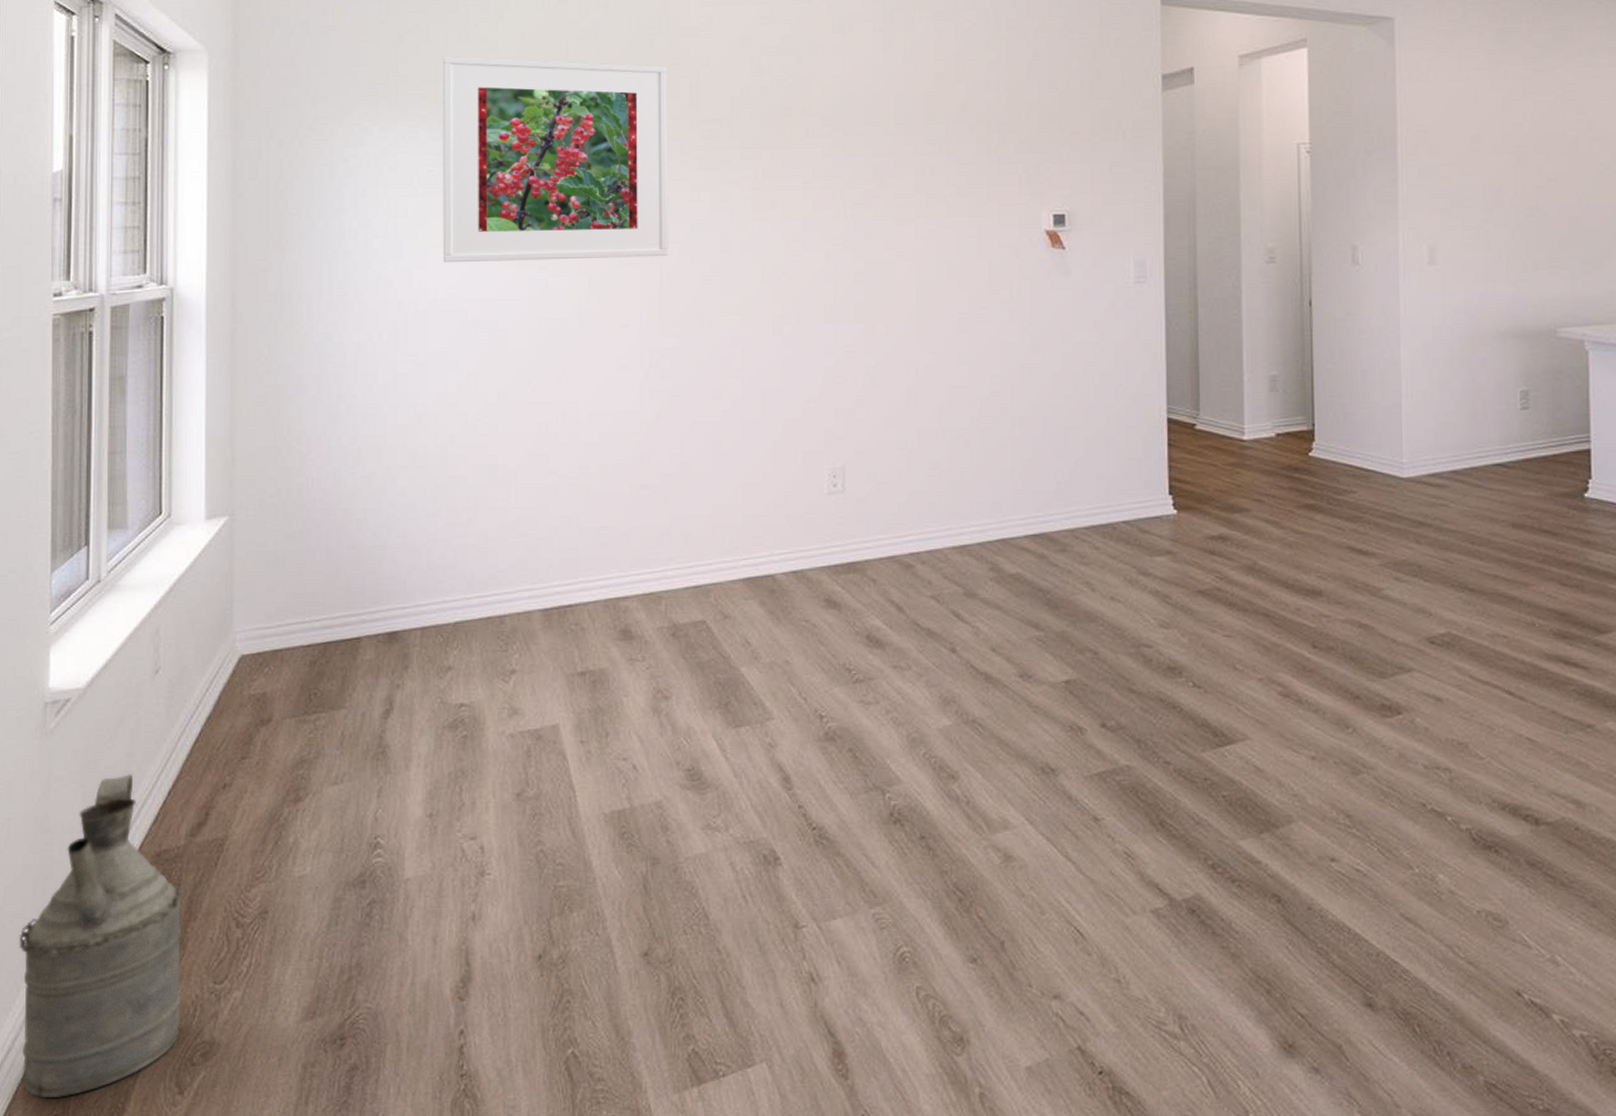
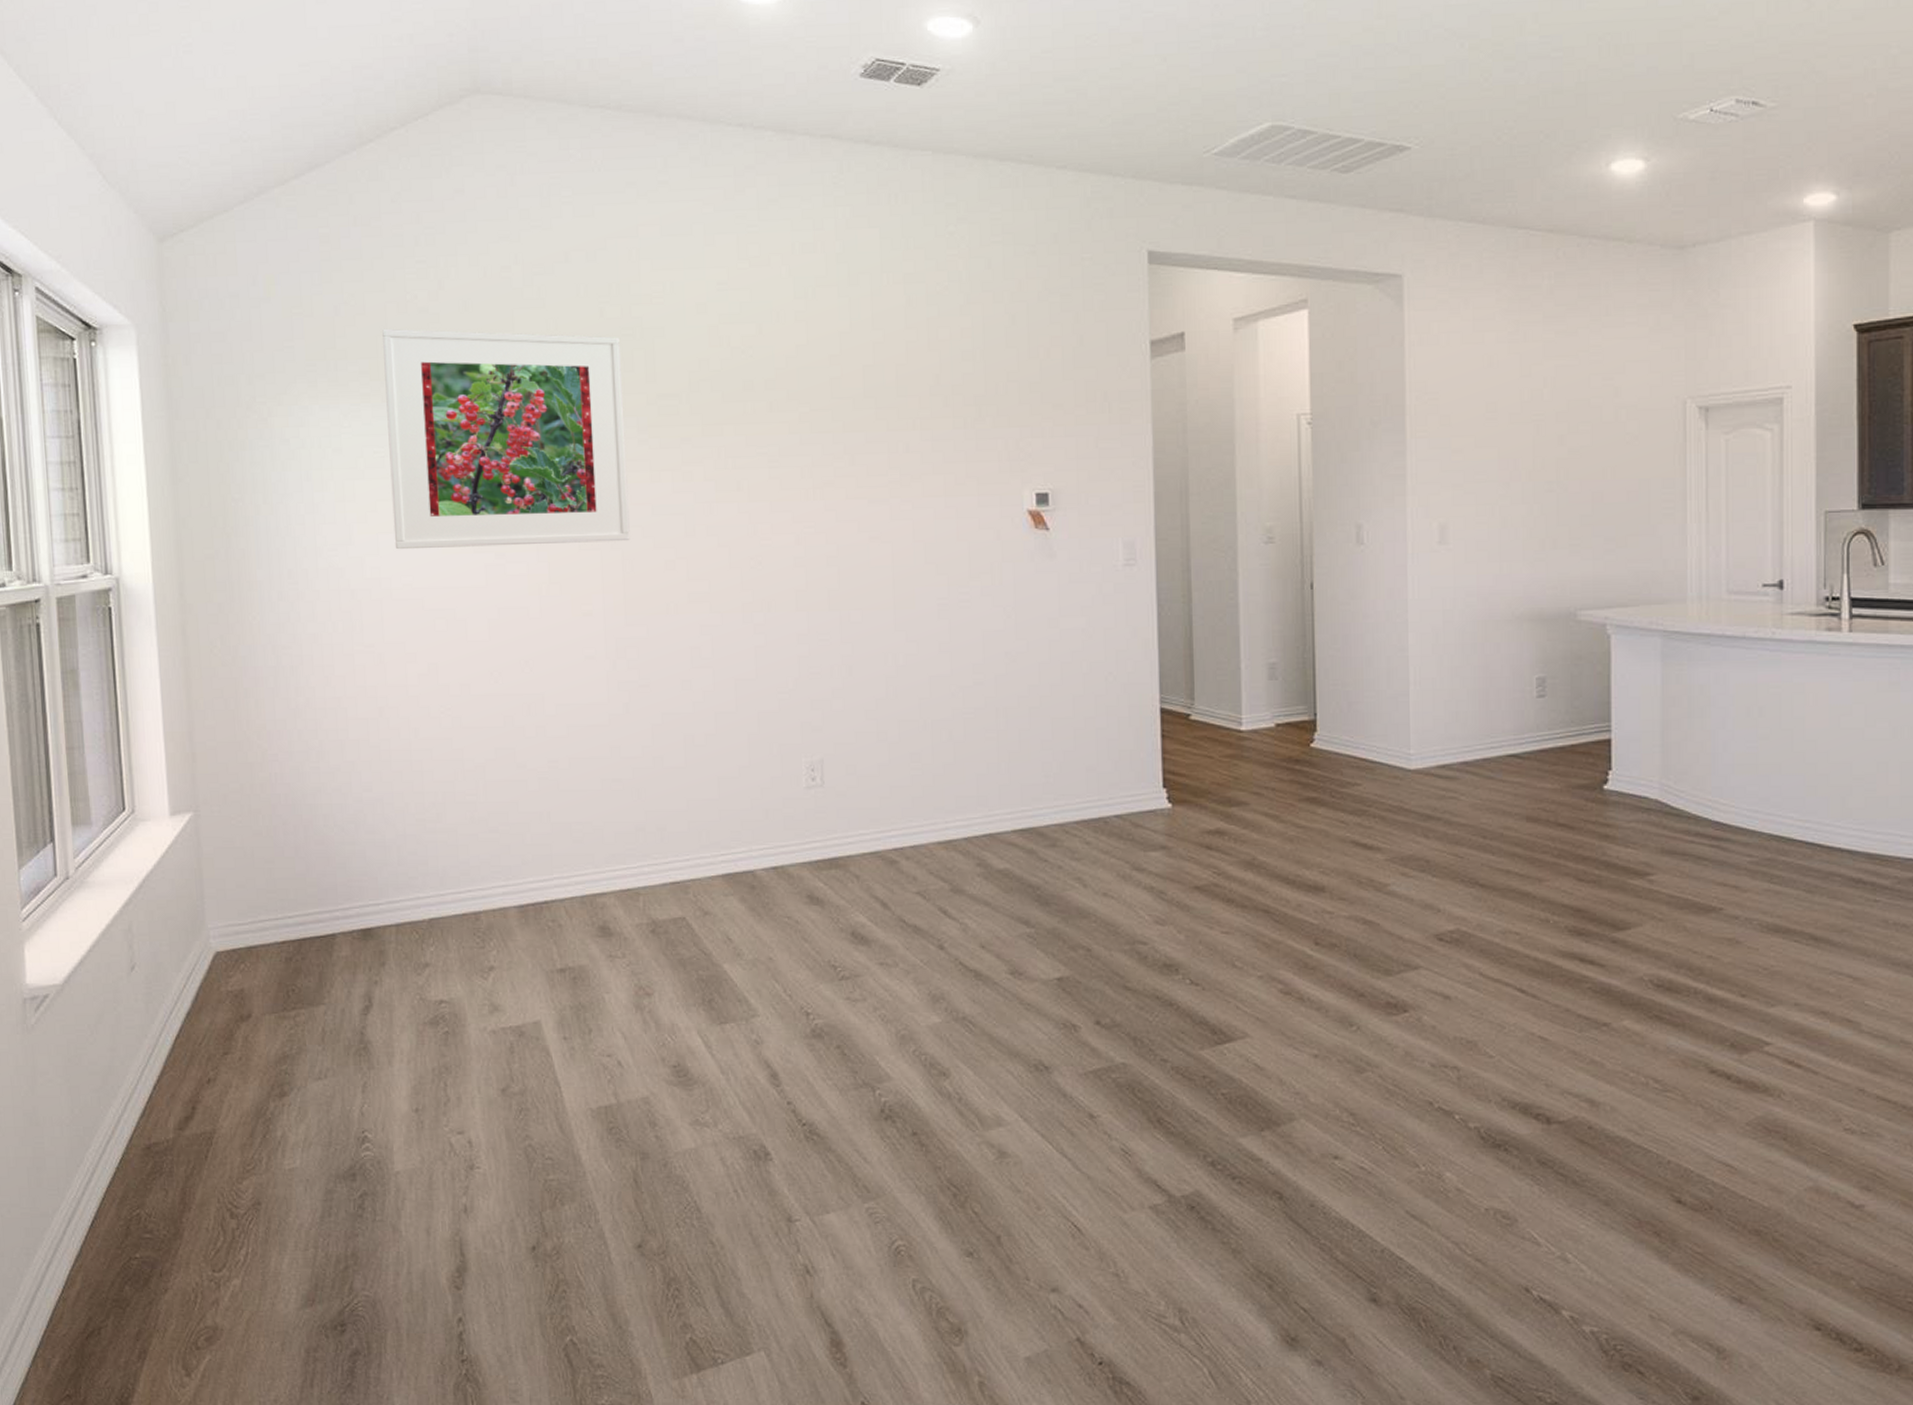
watering can: present [19,773,183,1099] -> none [18,1068,183,1379]

